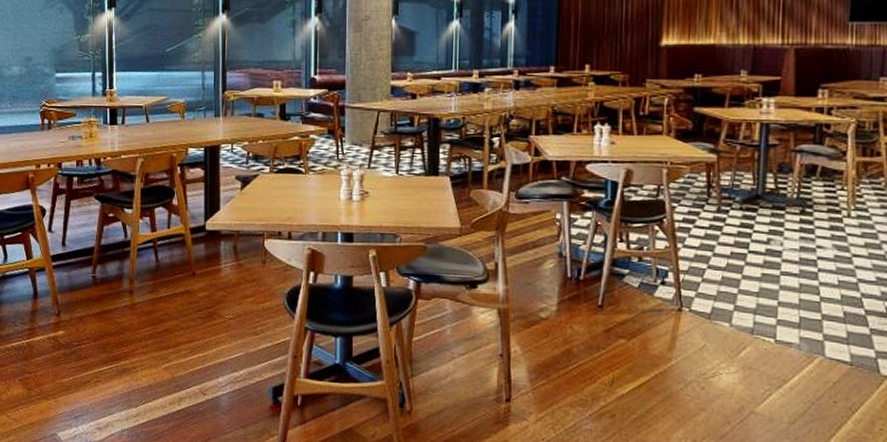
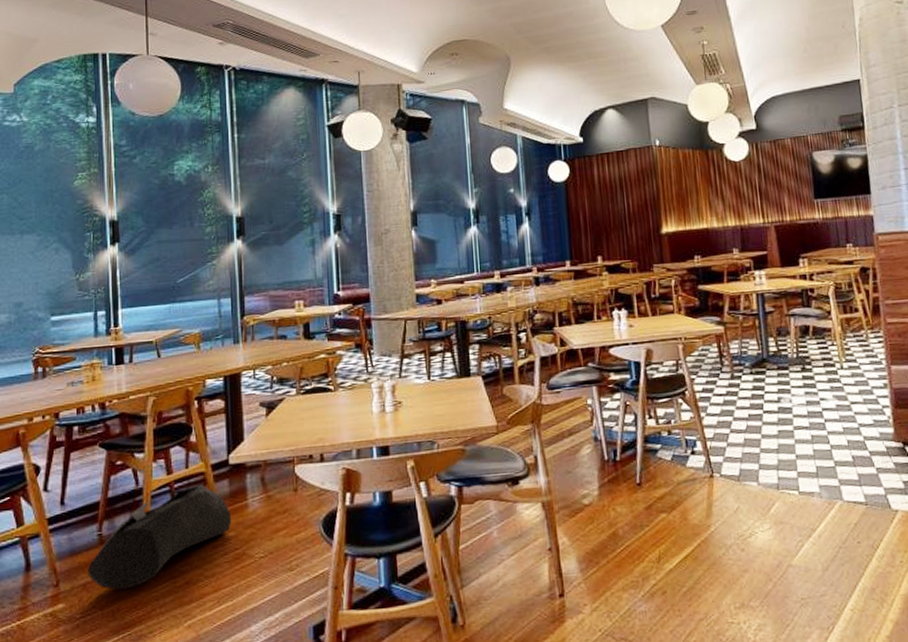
bag: none [83,244,206,327] -> present [87,484,232,590]

